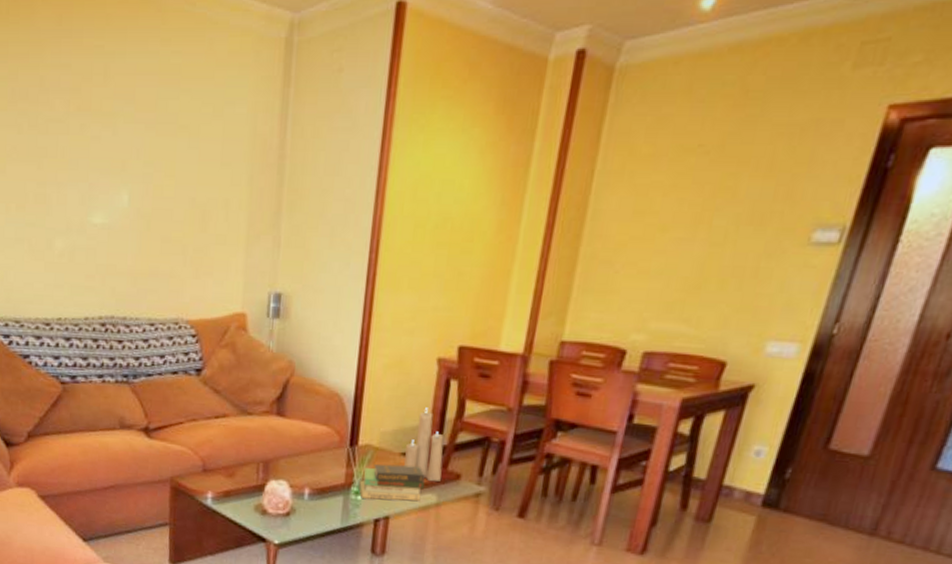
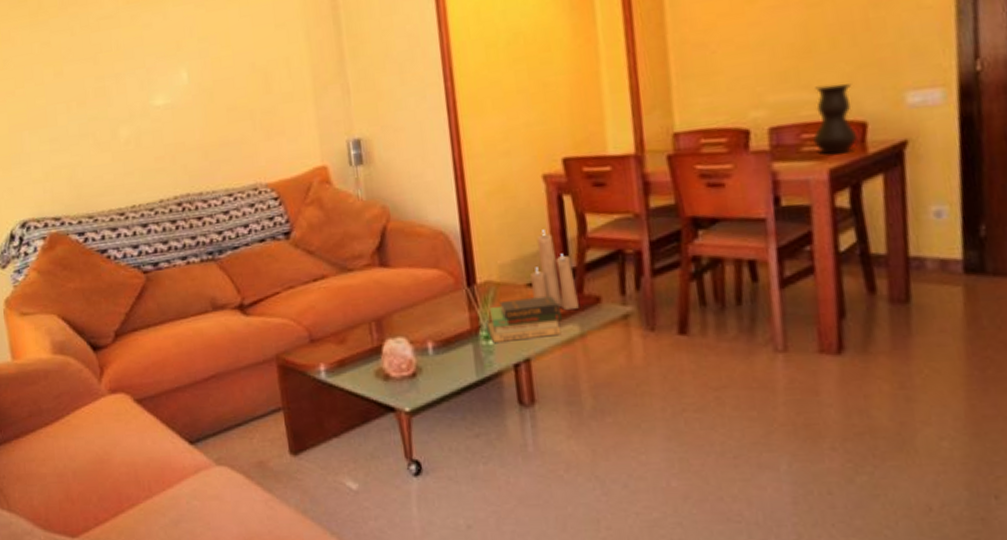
vase: none [677,322,726,388] -> present [813,83,858,156]

